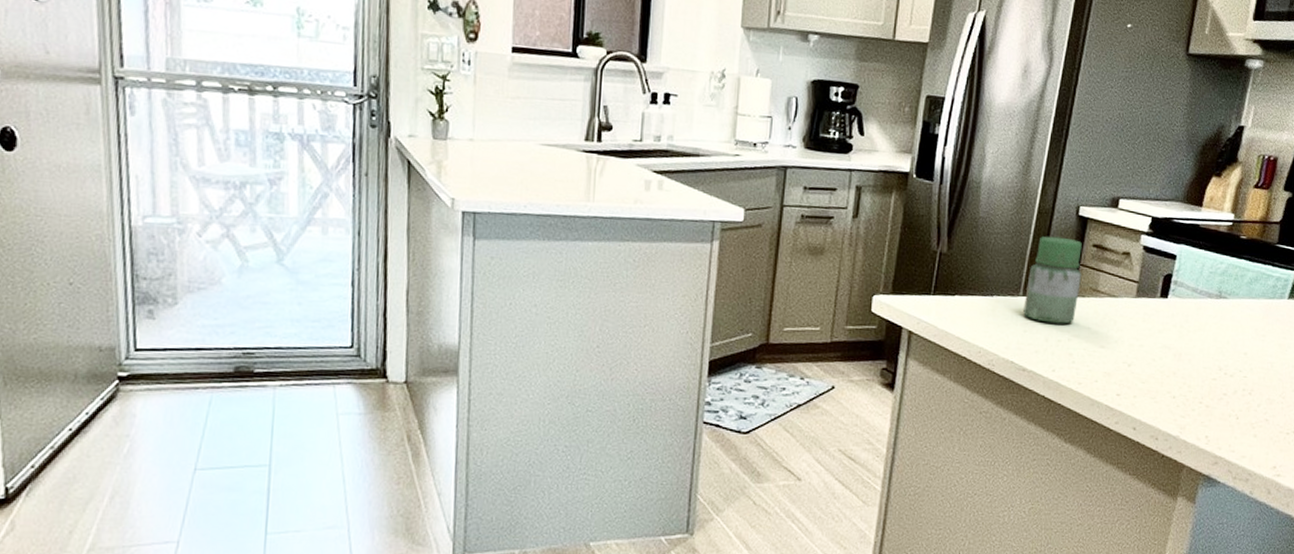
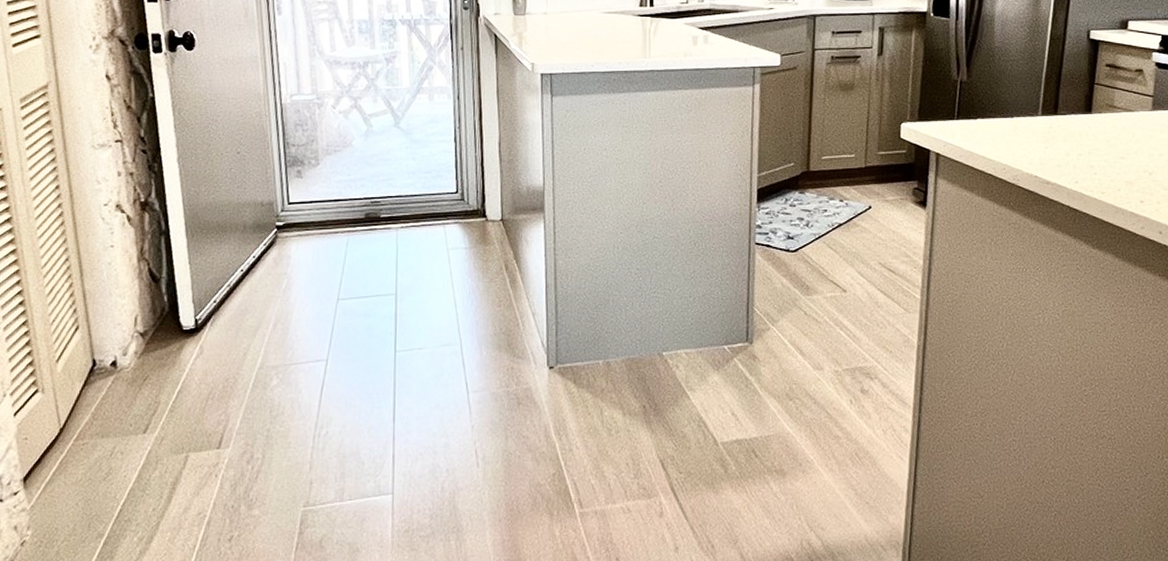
jar: present [1023,236,1082,324] -> none [1043,59,1098,139]

